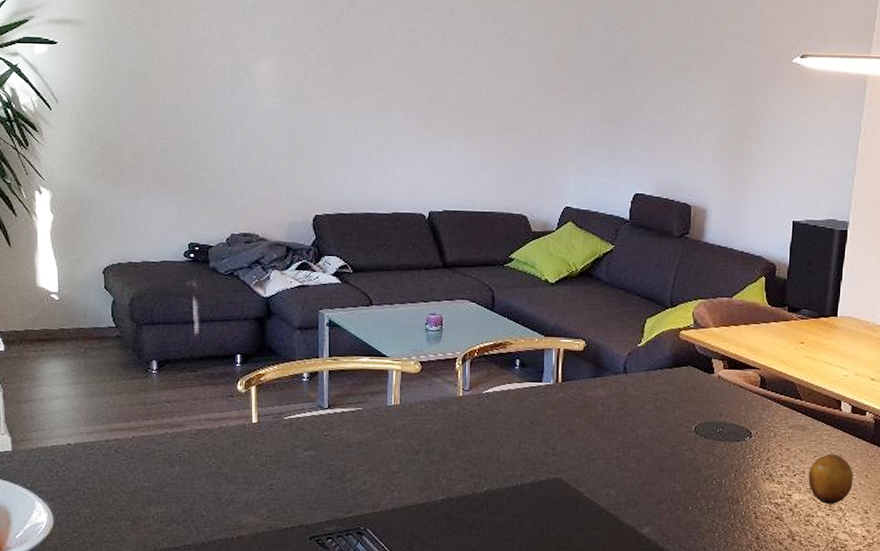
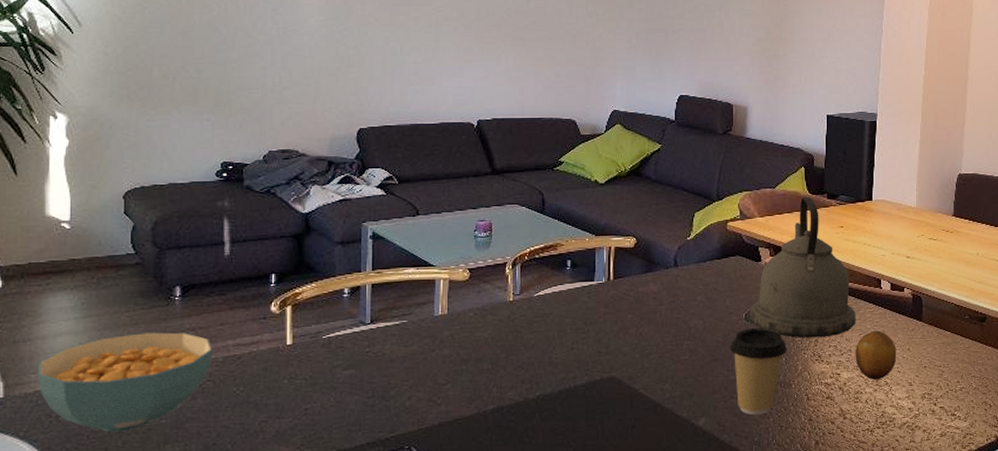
cereal bowl: none [38,402,187,491] -> present [37,332,213,433]
coffee cup: none [678,441,738,529] -> present [730,328,788,415]
kettle: none [699,308,812,457] -> present [749,196,856,338]

